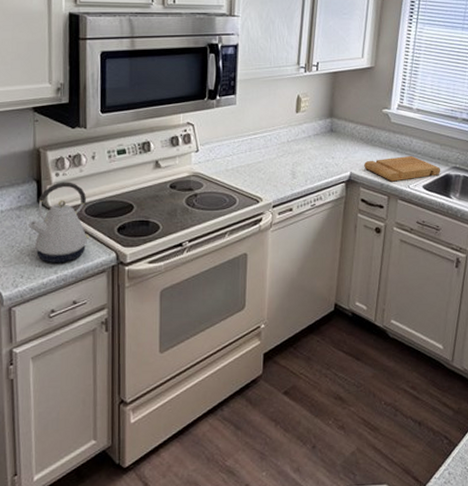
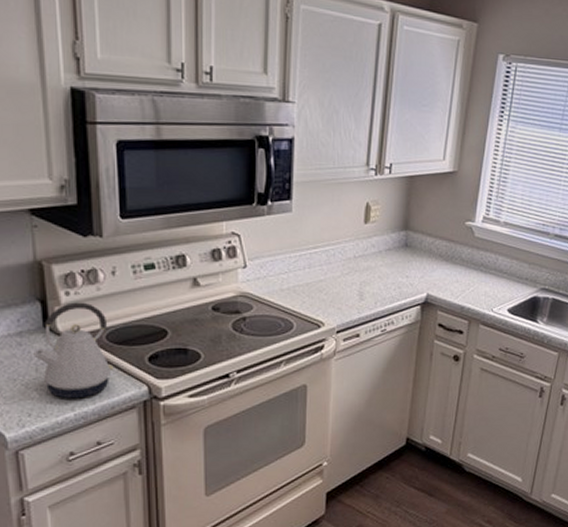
cutting board: present [364,156,441,182] -> none [443,276,528,305]

